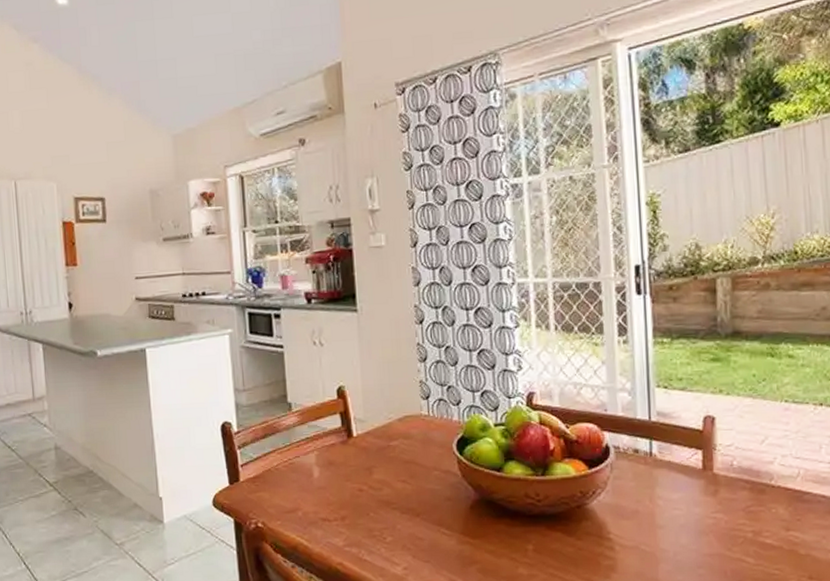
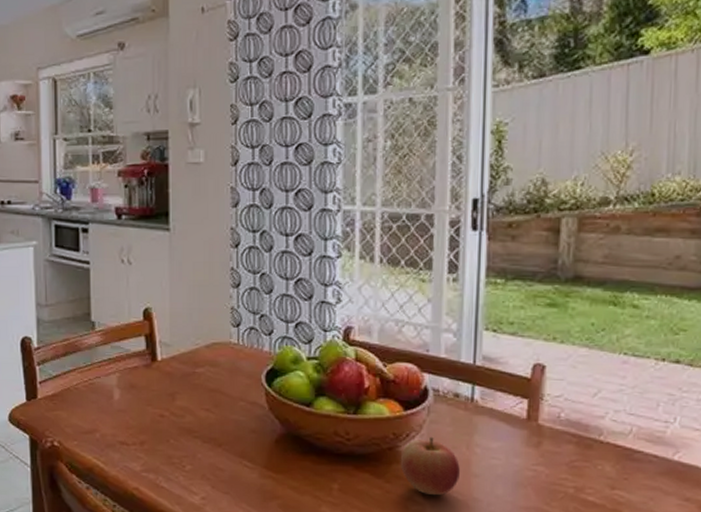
apple: none [588,492,646,550] -> present [400,436,460,496]

